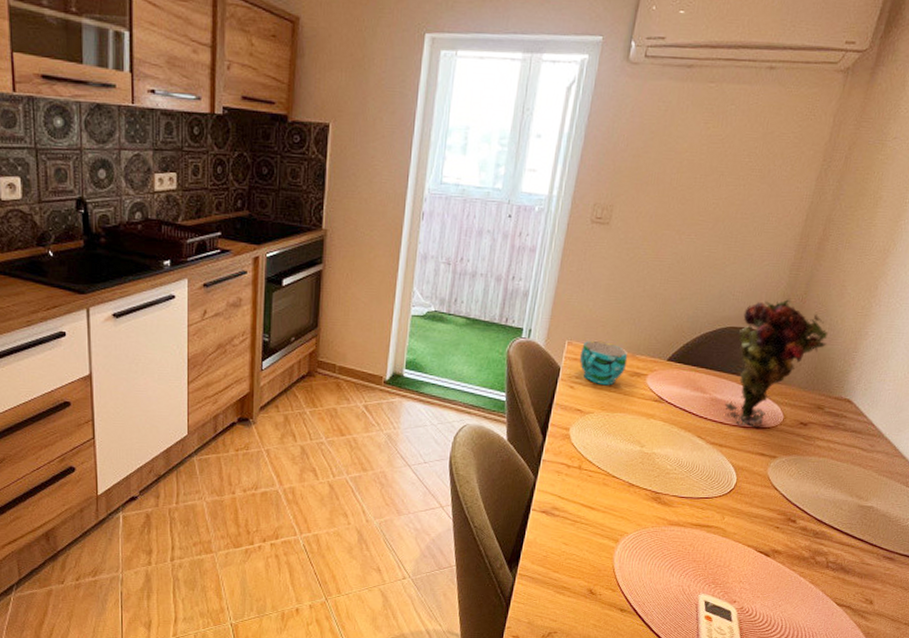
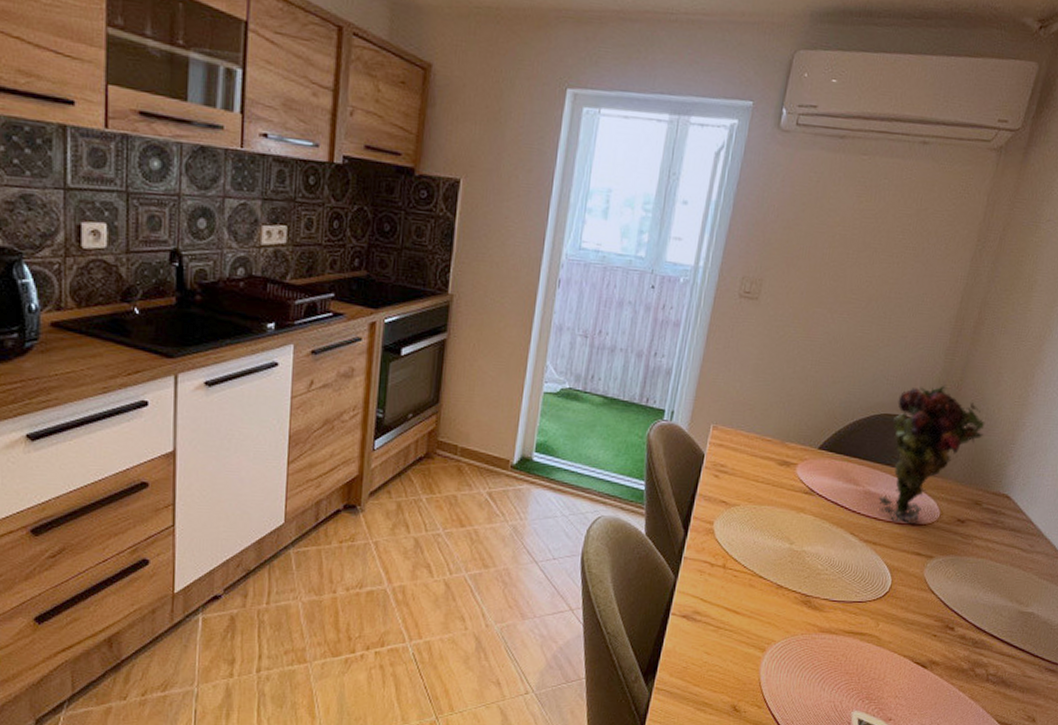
cup: present [579,341,628,386] -> none [725,426,777,476]

